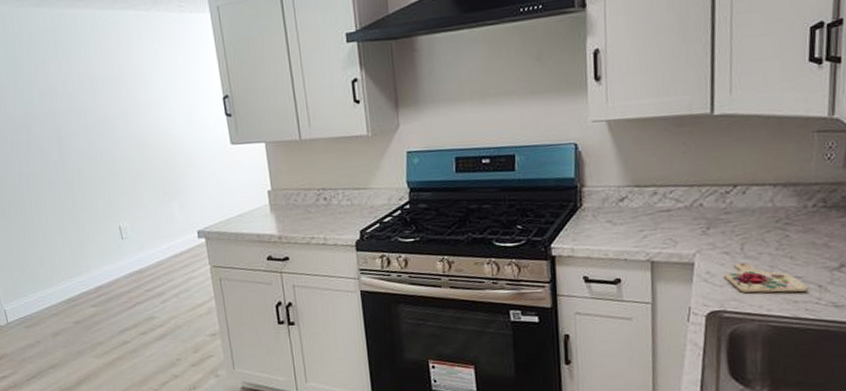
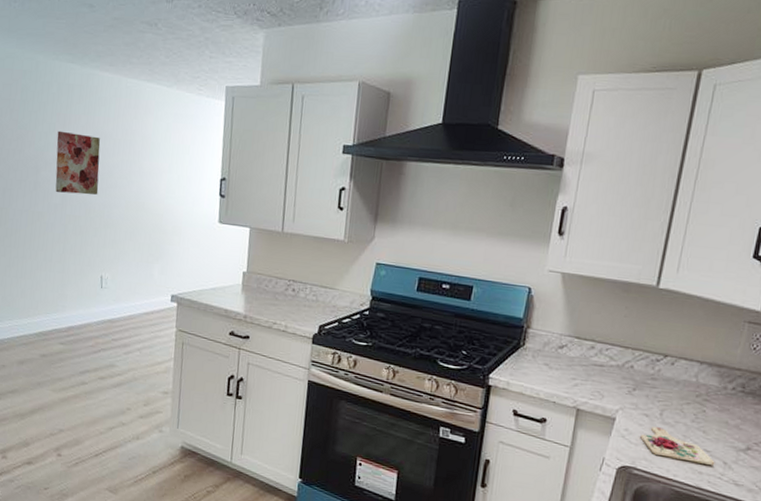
wall art: none [40,79,97,148] -> present [55,130,101,195]

